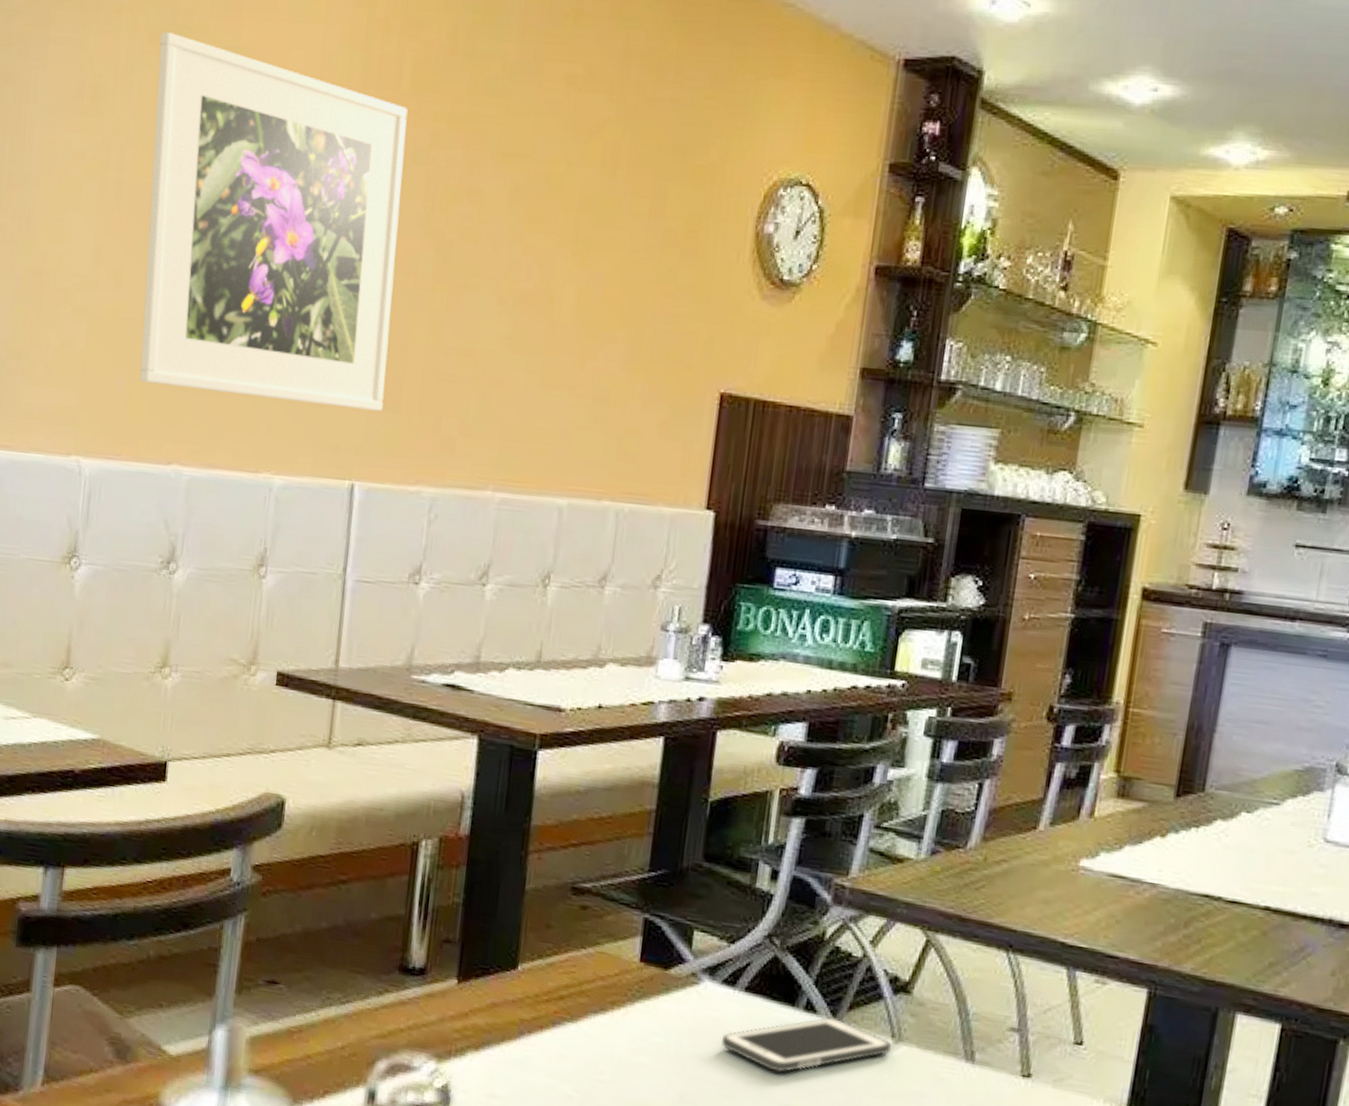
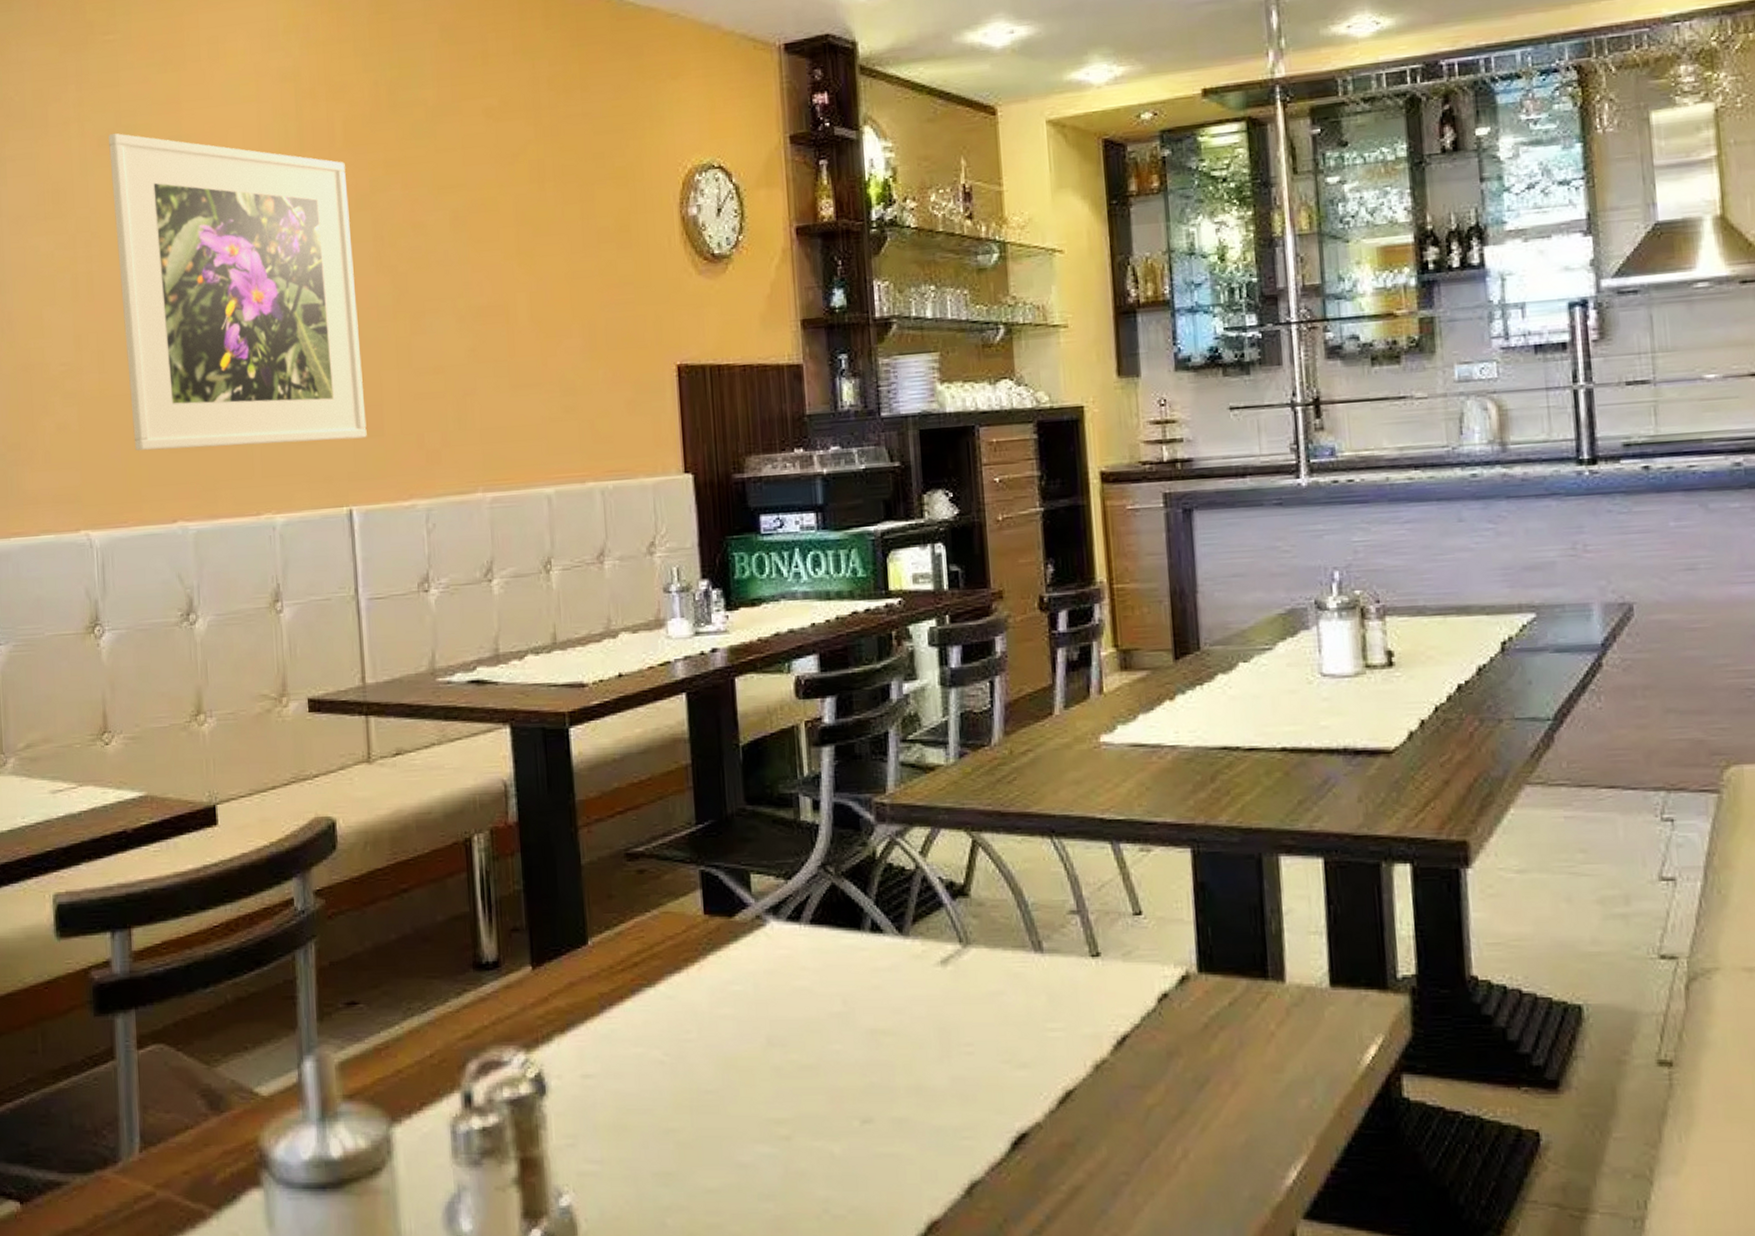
cell phone: present [722,1017,891,1073] -> none [798,933,961,999]

